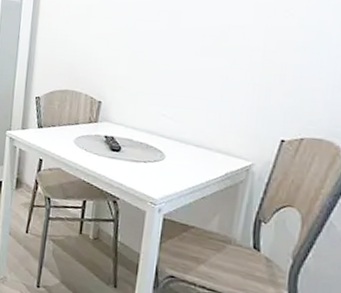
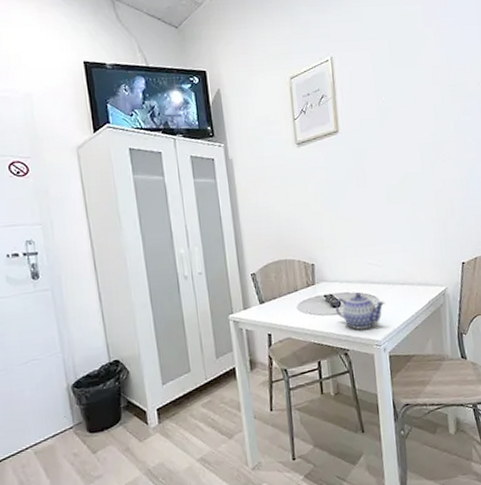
teapot: none [113,142,171,183] -> present [335,292,385,329]

